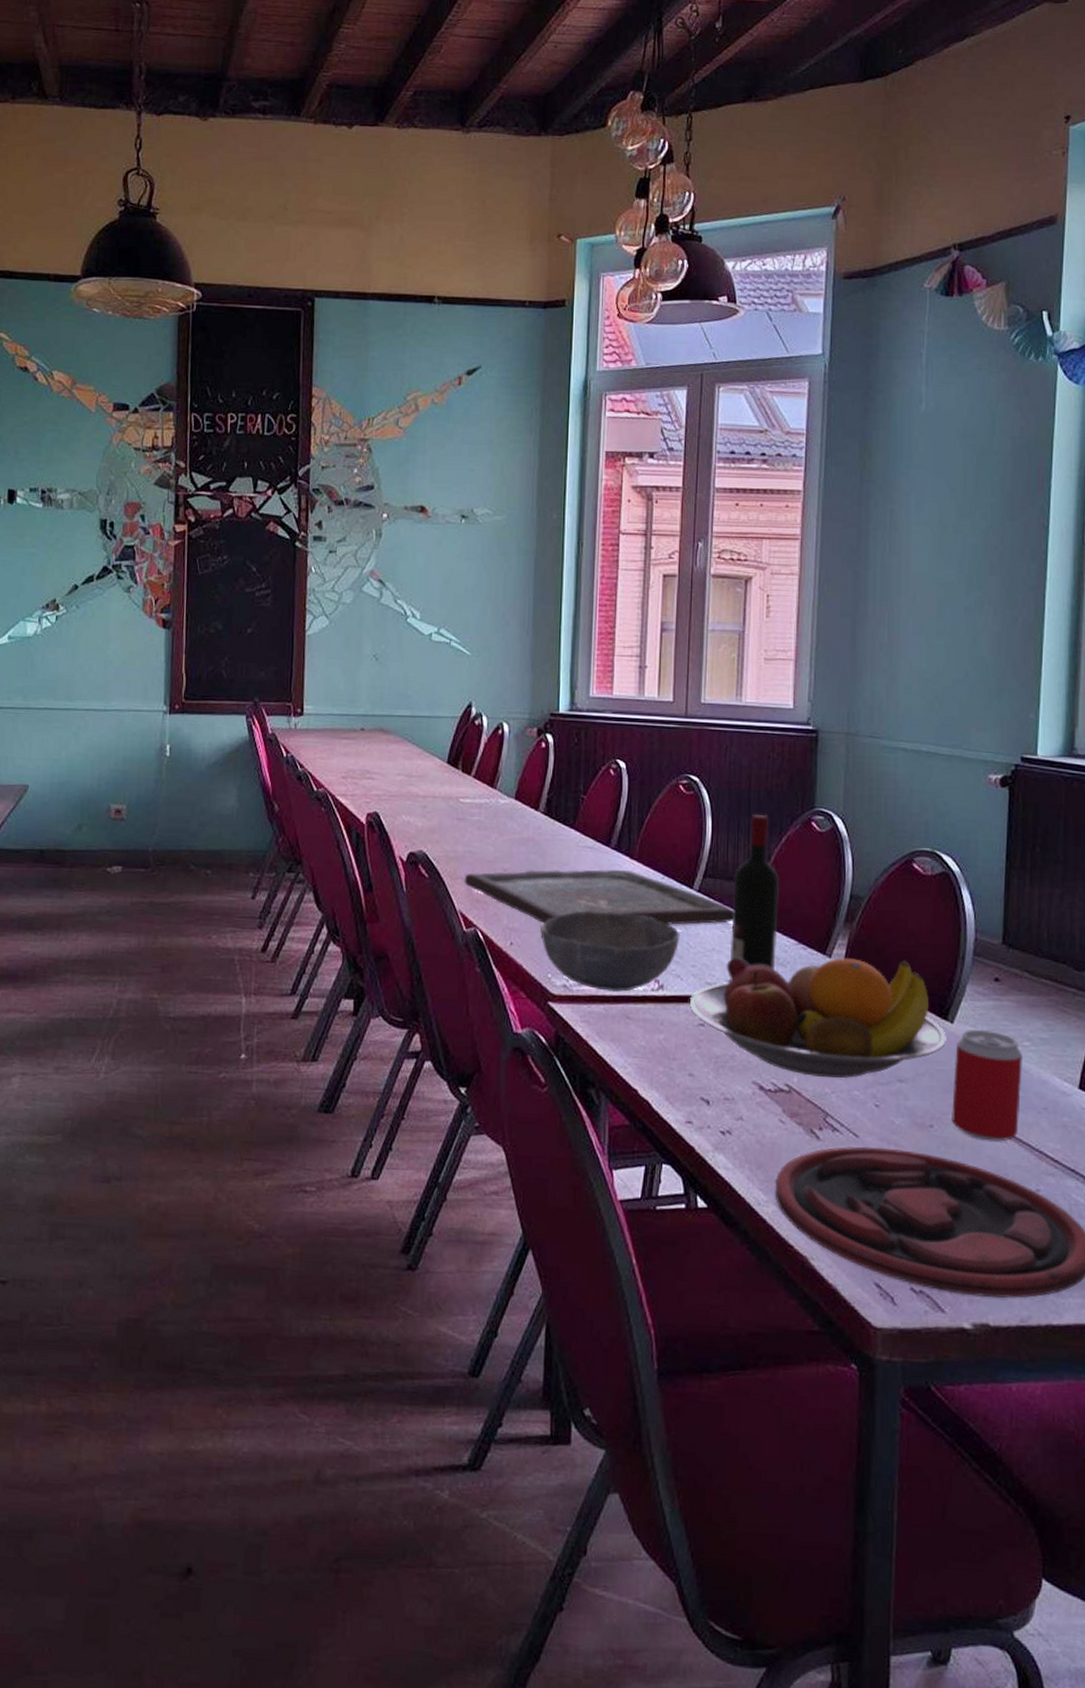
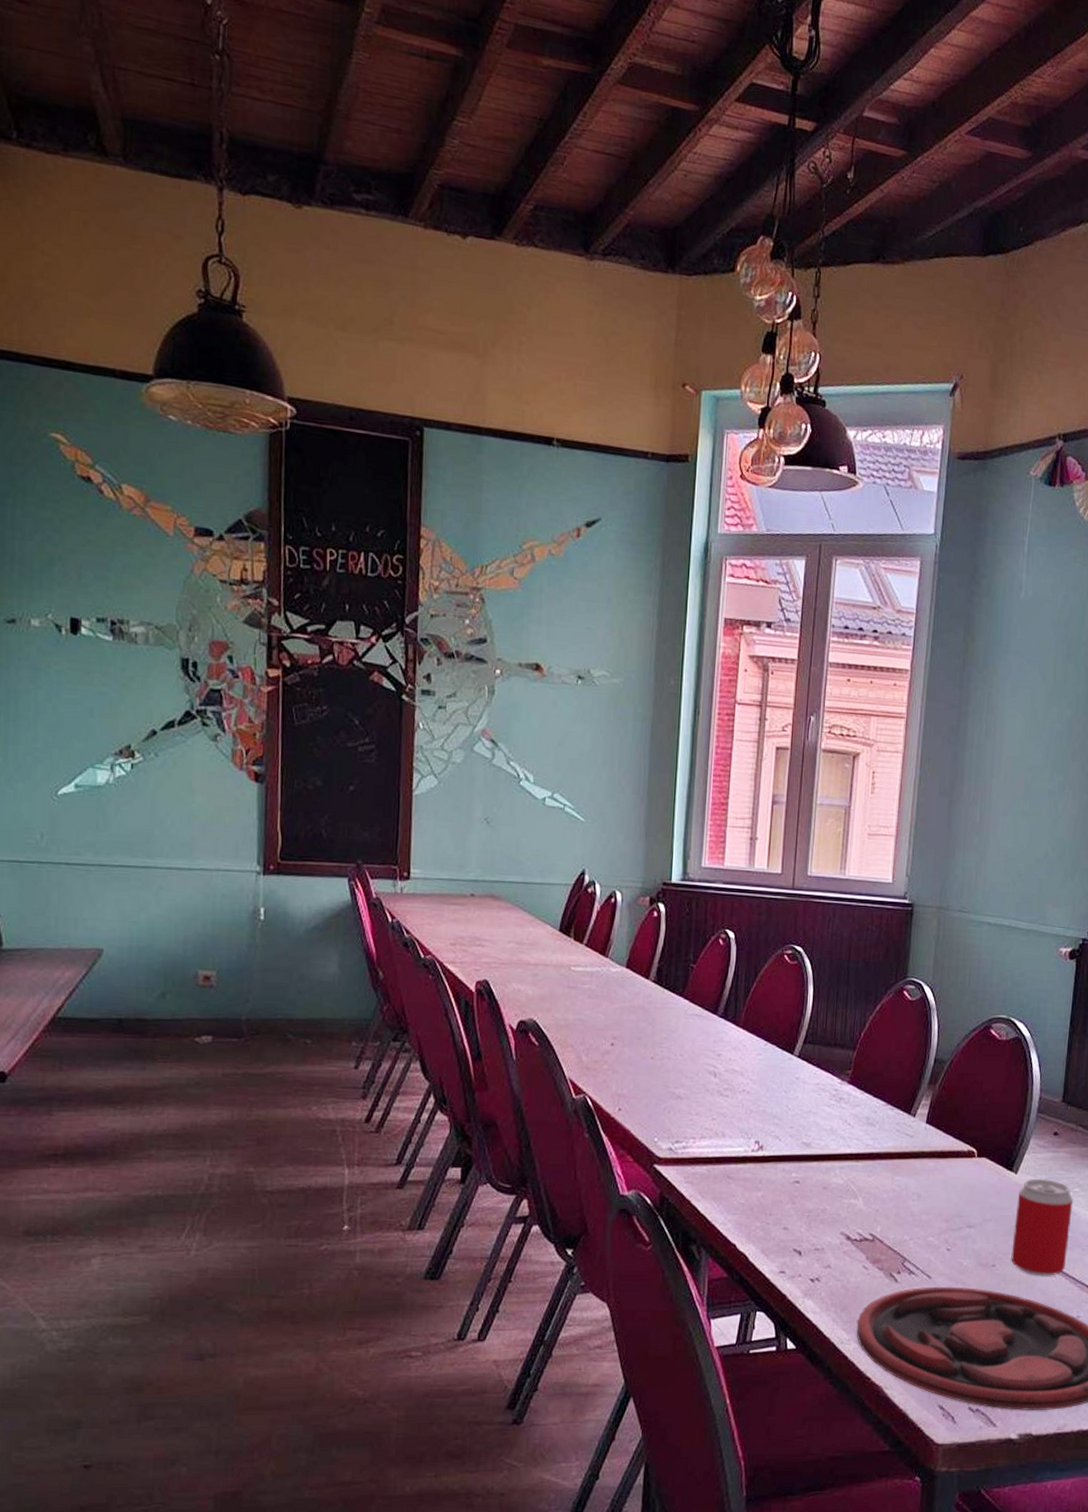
board game: present [464,869,734,925] -> none [574,1036,830,1090]
bowl: present [539,910,680,993] -> none [647,1076,780,1154]
fruit bowl: present [689,957,946,1078] -> none [786,1117,1011,1226]
wine bottle: present [729,814,780,970] -> none [825,983,873,1130]

